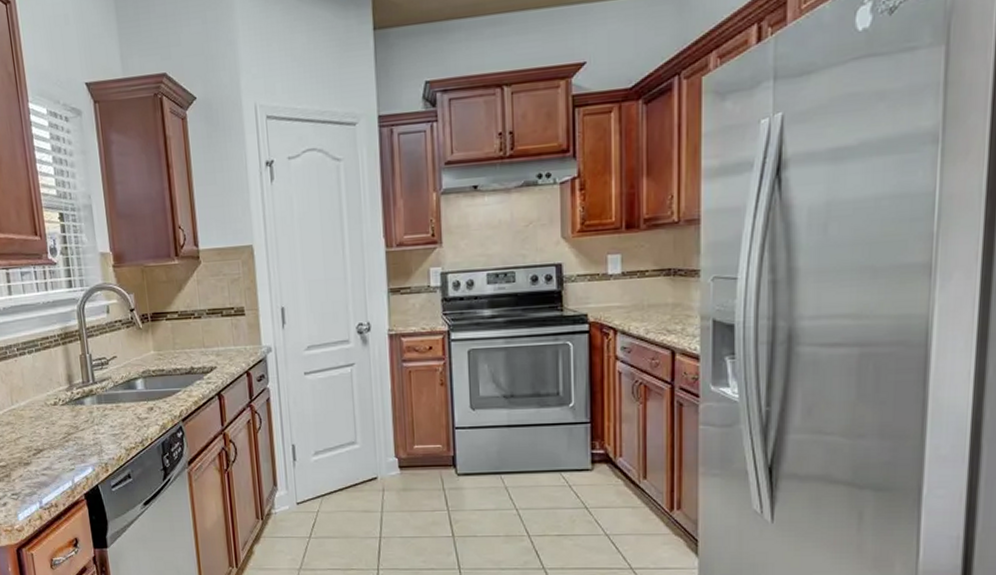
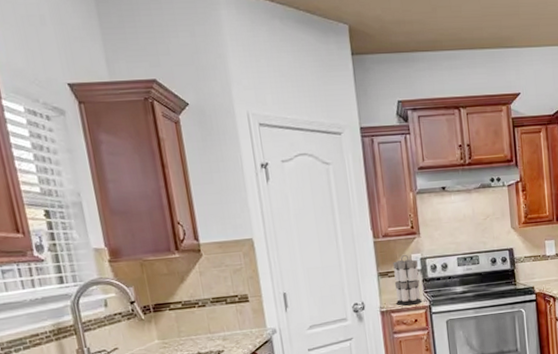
spice rack: none [407,267,439,330] -> present [393,254,422,306]

